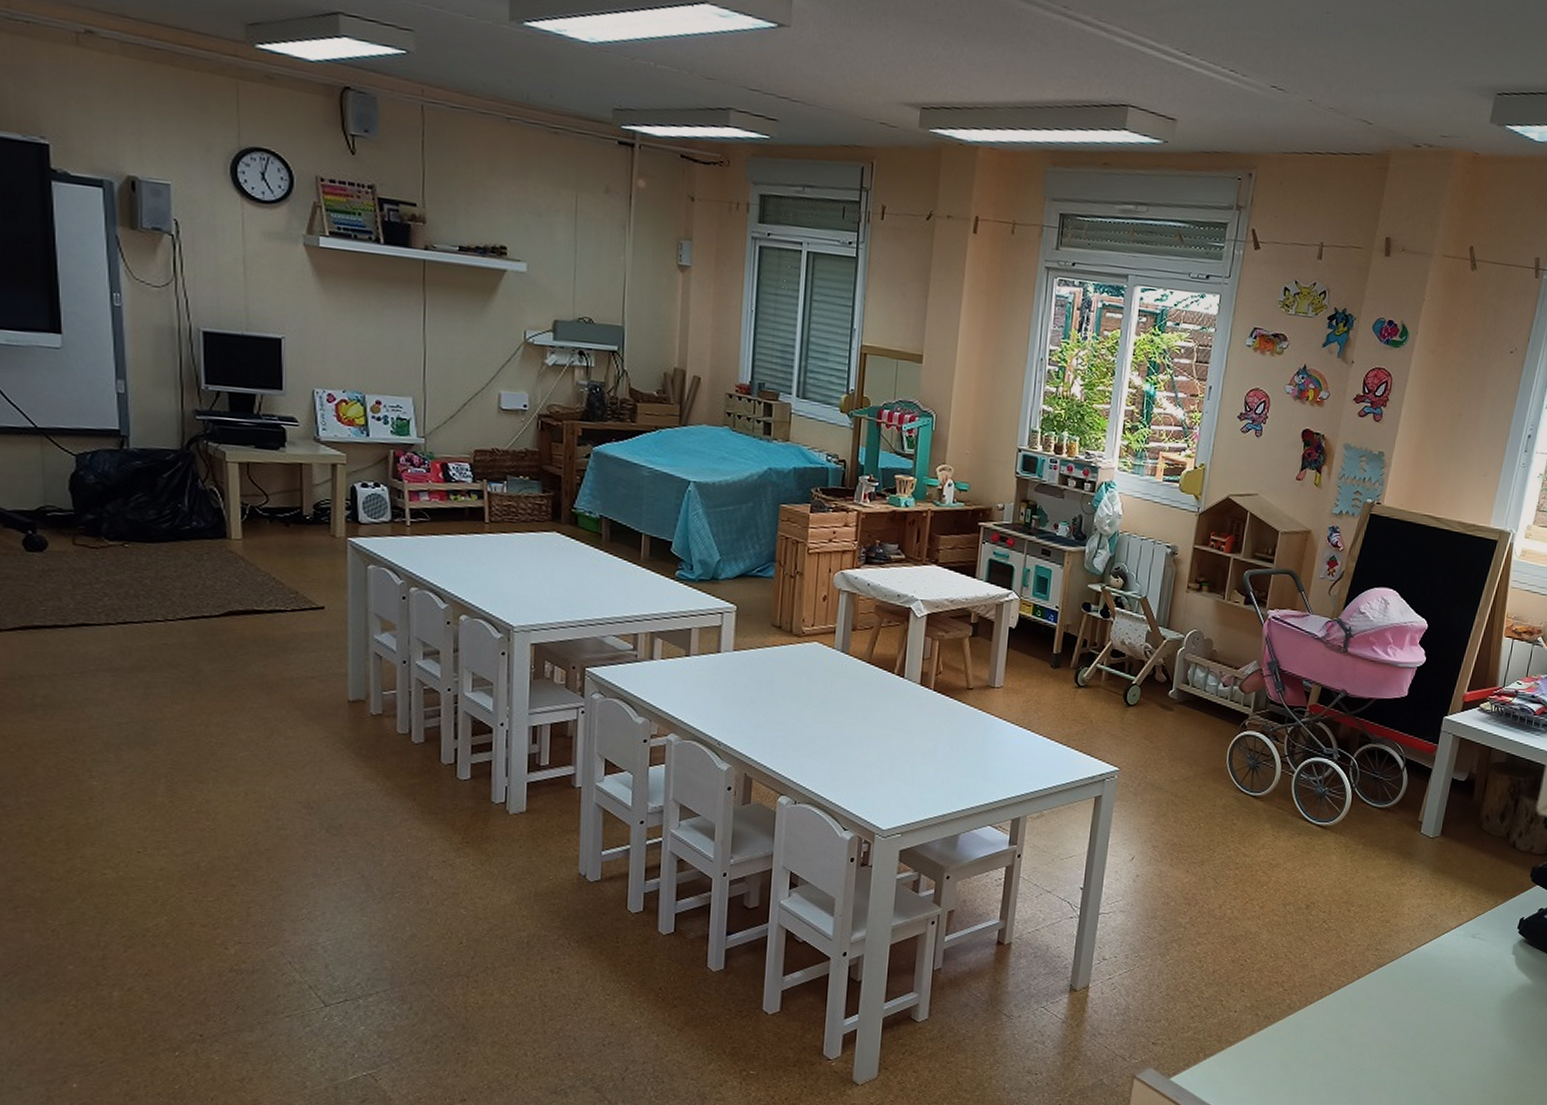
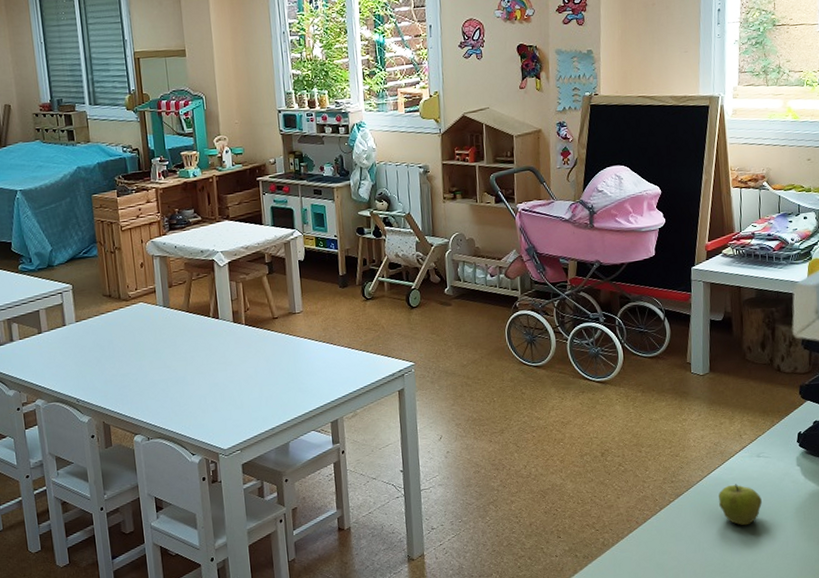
apple: none [1422,963,1468,1010] -> present [718,484,762,526]

